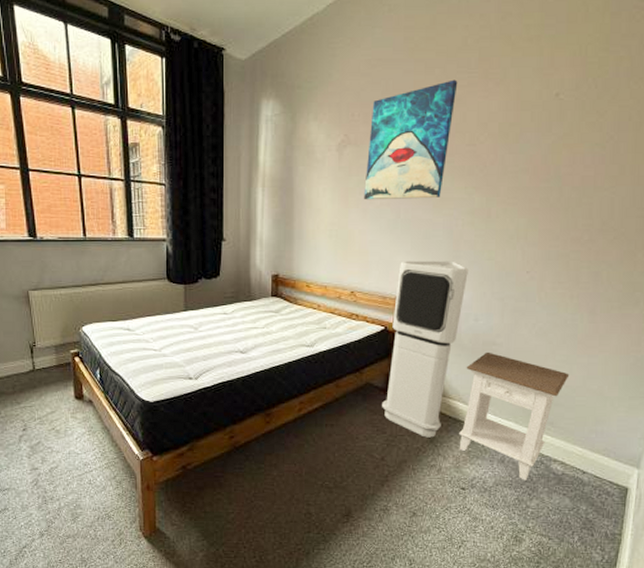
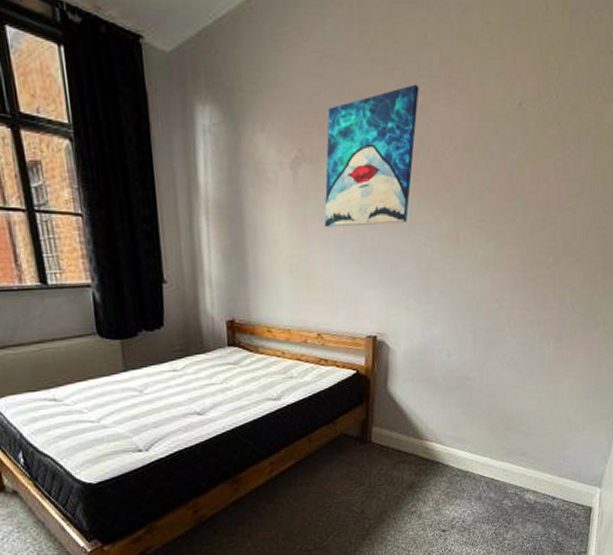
air purifier: present [382,261,468,438] -> none [358,292,439,484]
nightstand: present [459,352,570,480] -> none [437,387,539,514]

